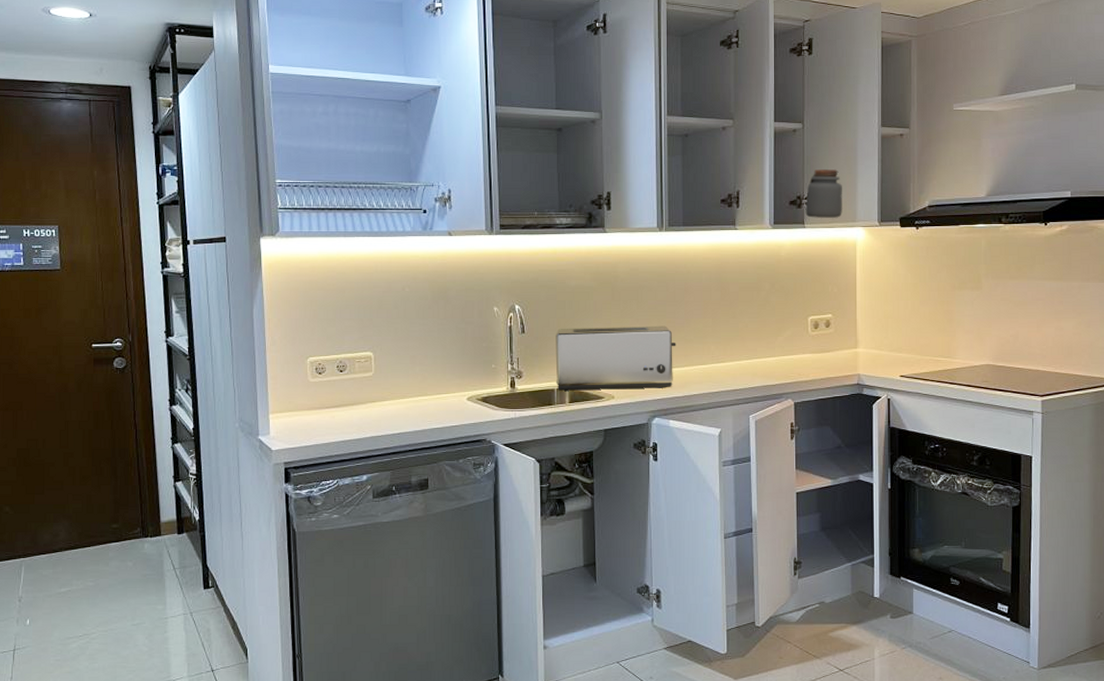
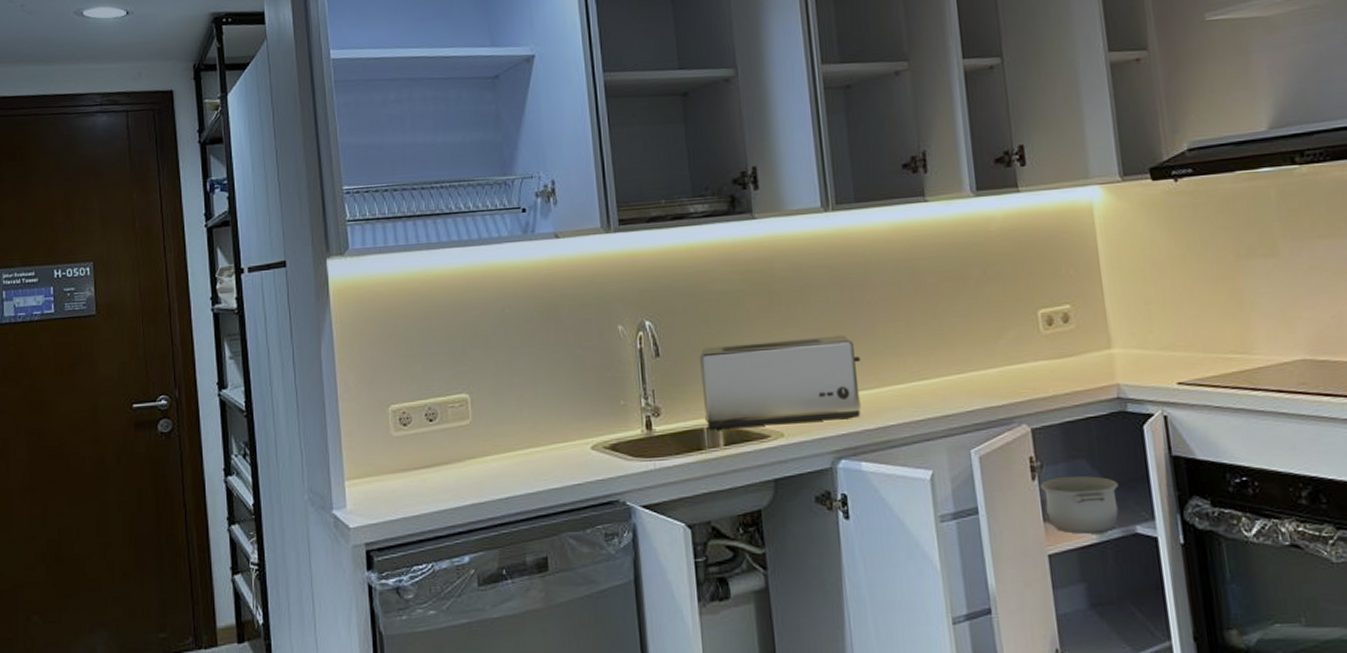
cooking pot: none [796,438,851,479] -> present [1040,476,1119,534]
jar: present [805,169,842,218] -> none [1016,112,1069,178]

